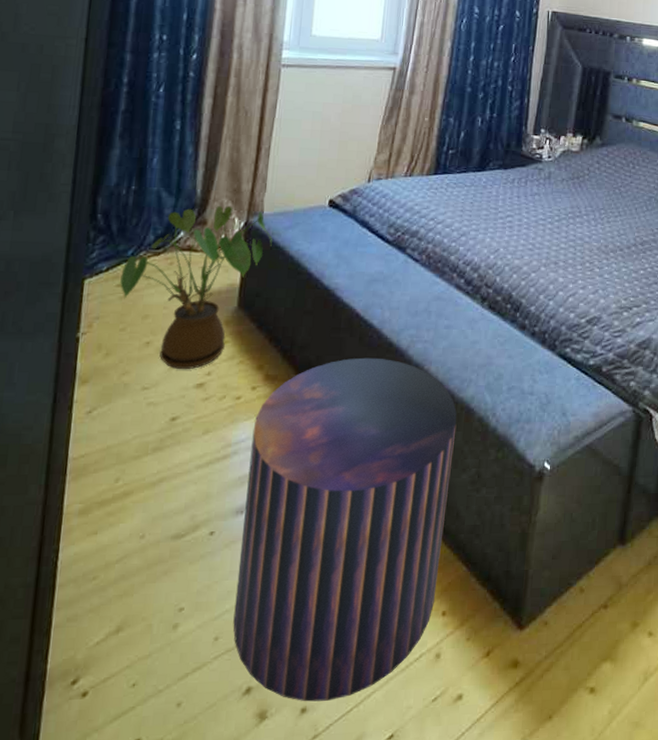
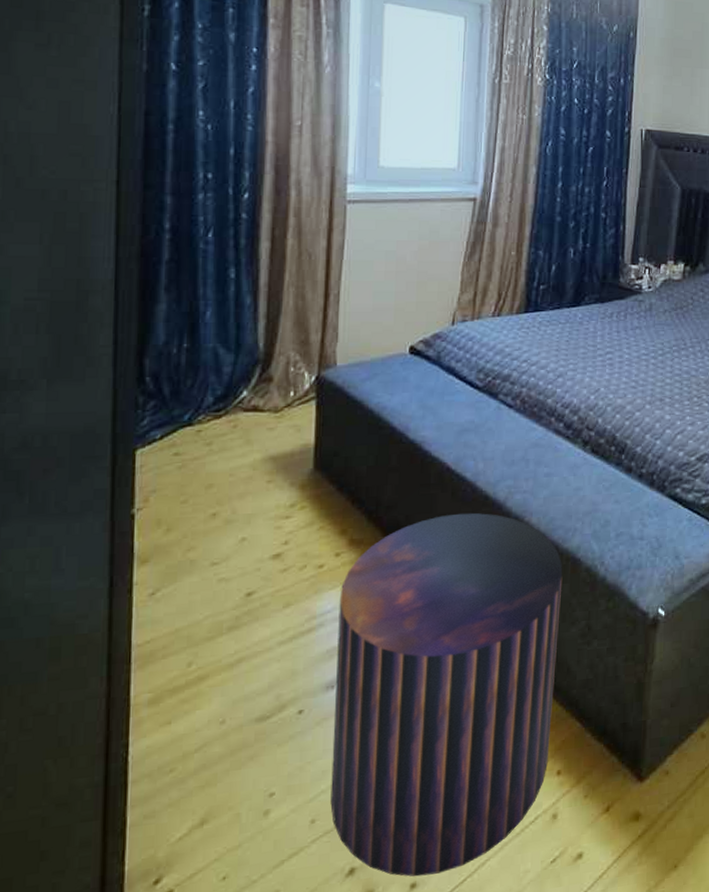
house plant: present [120,206,273,370] -> none [177,360,348,541]

